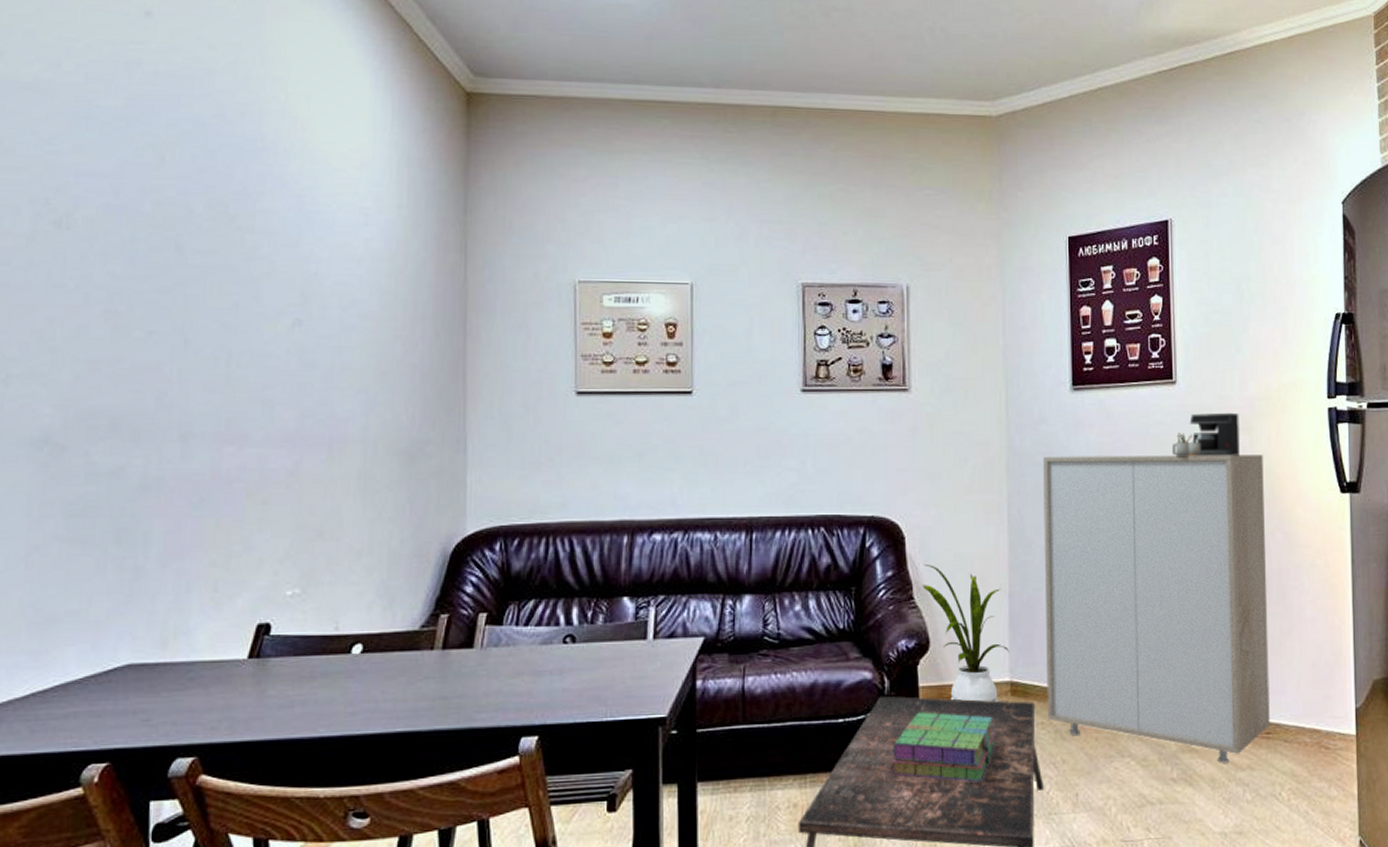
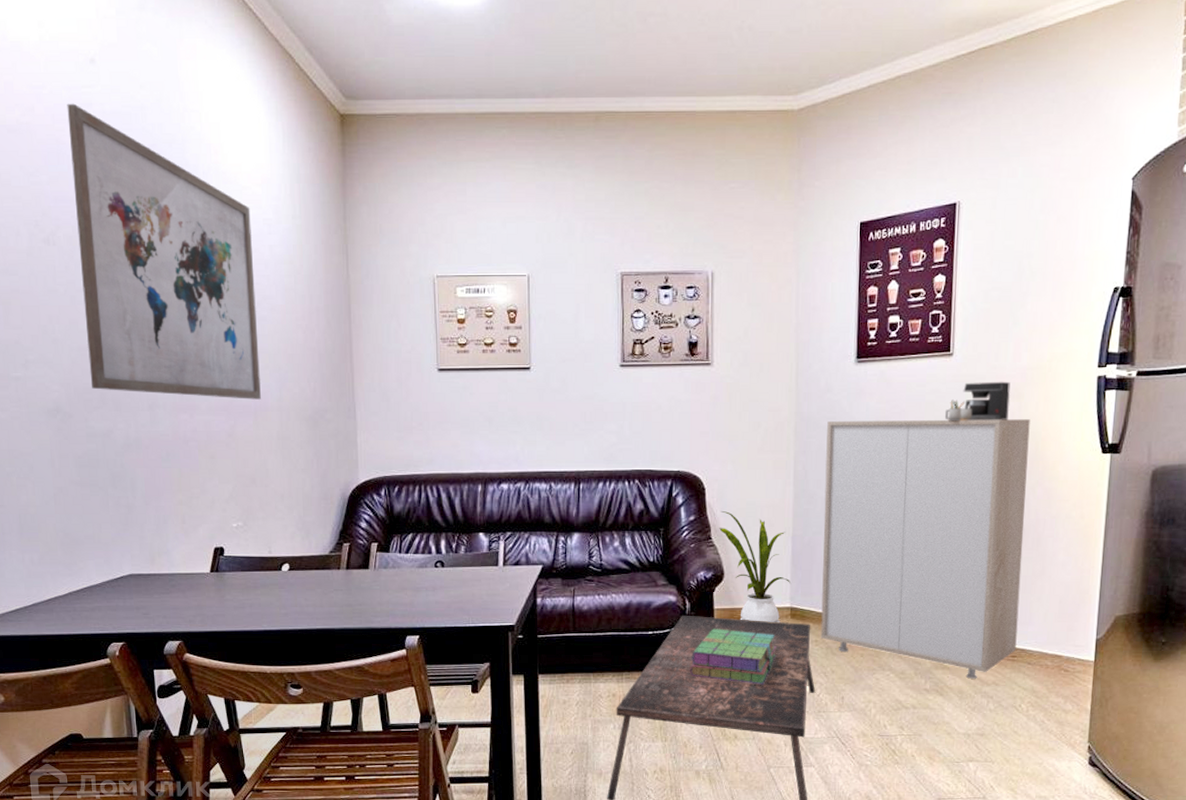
wall art: none [99,60,343,428] -> present [67,103,261,400]

